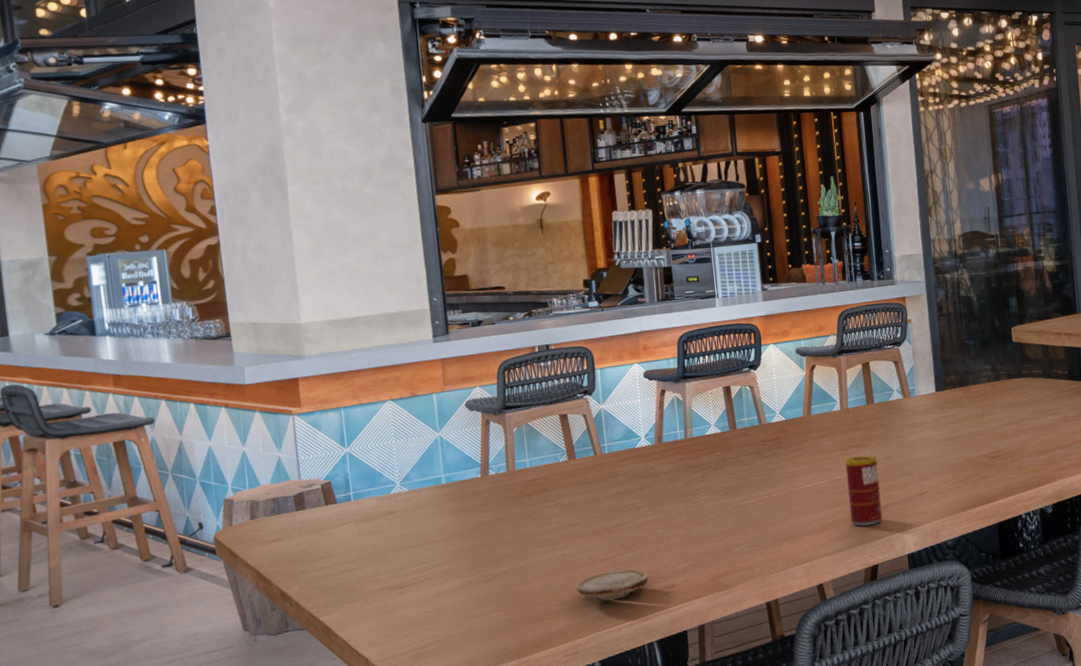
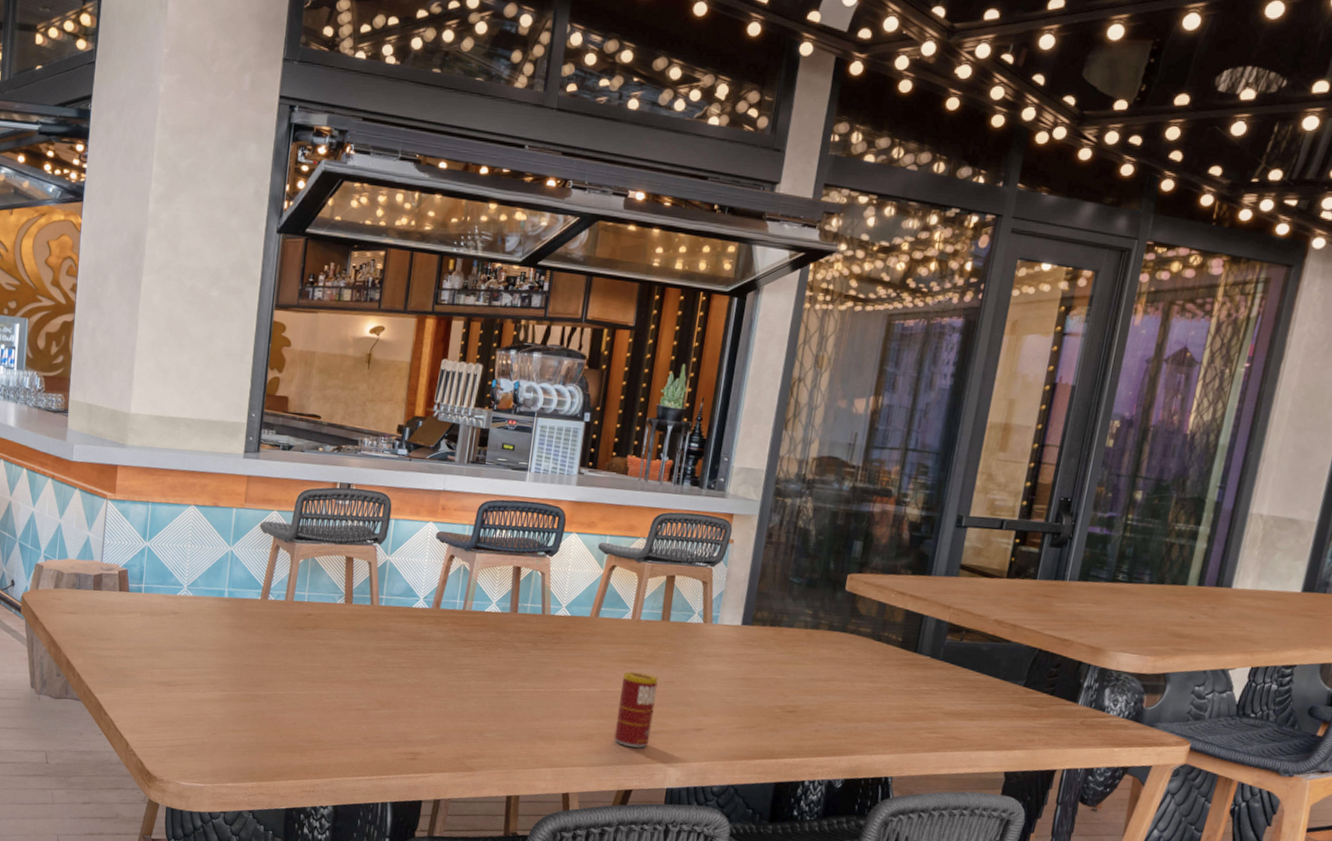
wood slice: present [576,569,649,601] -> none [326,721,398,752]

